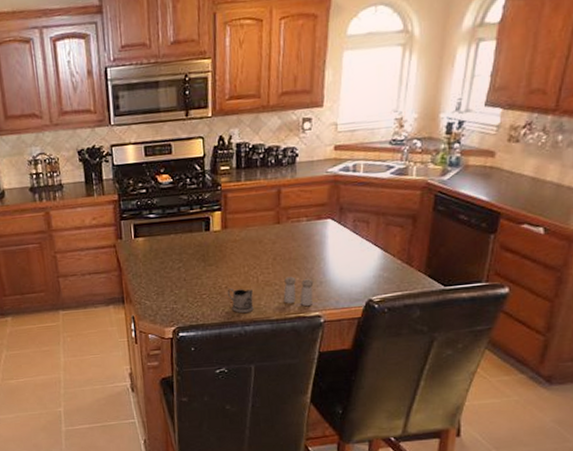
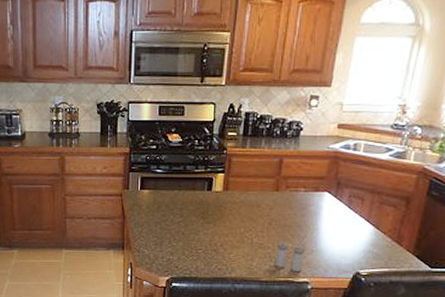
tea glass holder: present [227,288,254,314] -> none [221,247,246,272]

